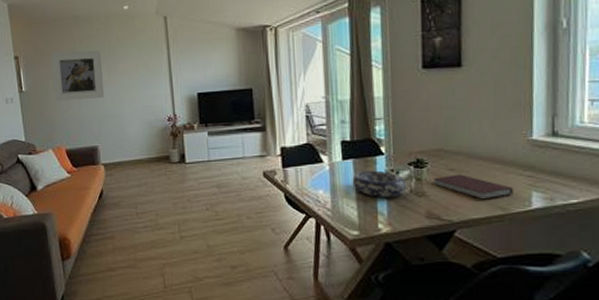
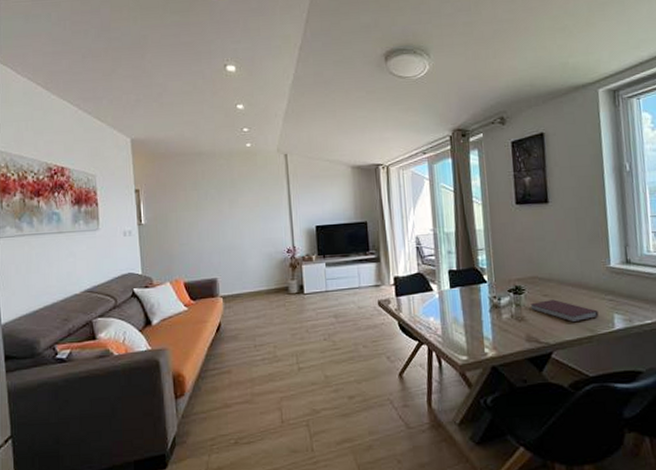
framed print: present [51,50,105,102] -> none [173,184,226,235]
decorative bowl: present [352,170,407,197] -> none [459,297,508,323]

